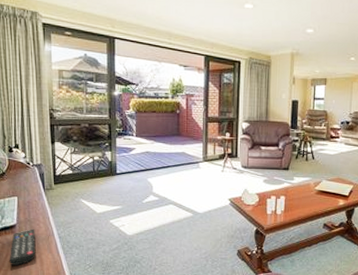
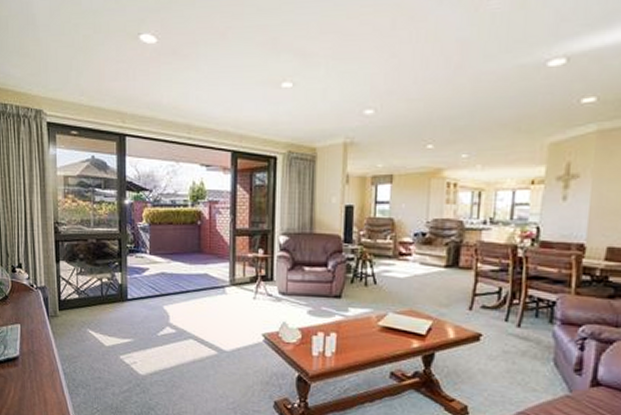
remote control: present [9,229,36,266] -> none [11,362,40,404]

